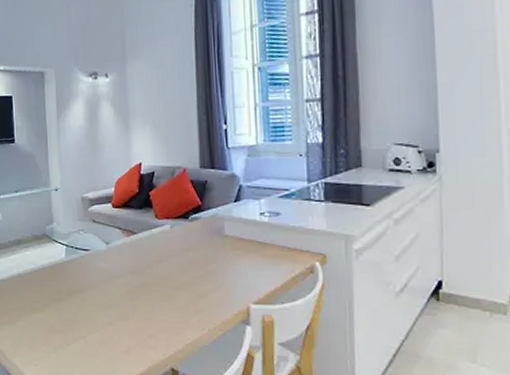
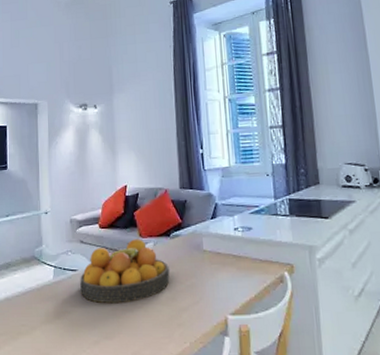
fruit bowl: none [93,220,188,286] -> present [80,239,170,304]

